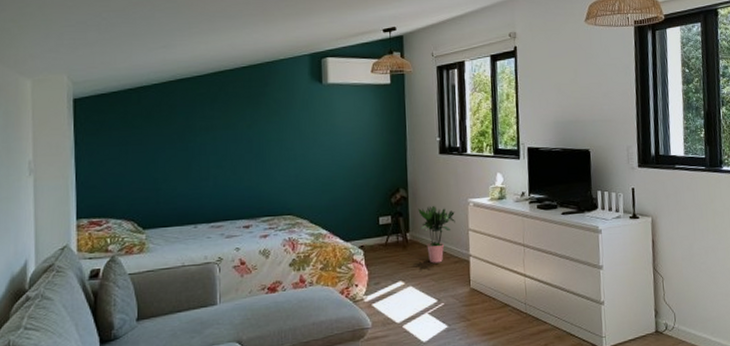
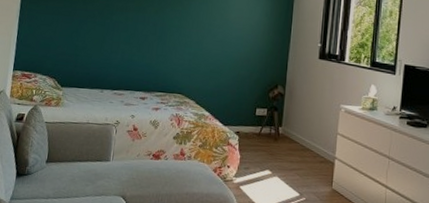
potted plant: present [418,205,455,263] -> none [292,105,326,160]

